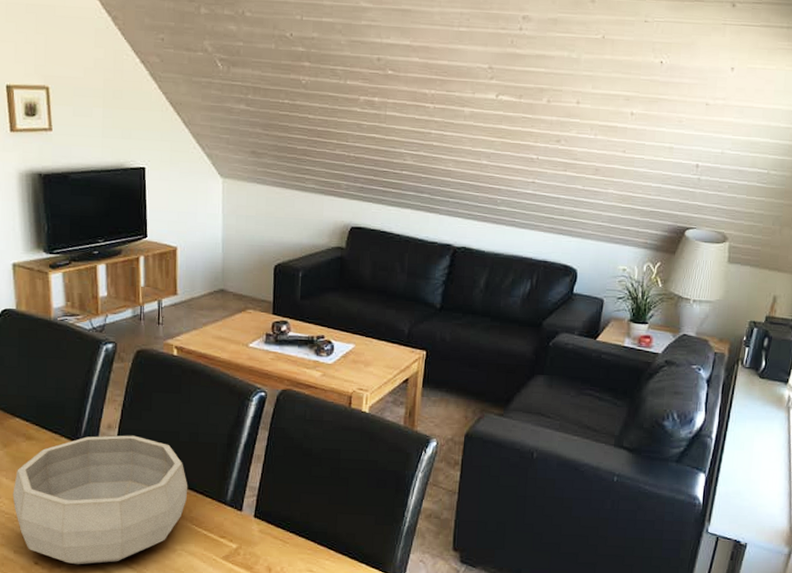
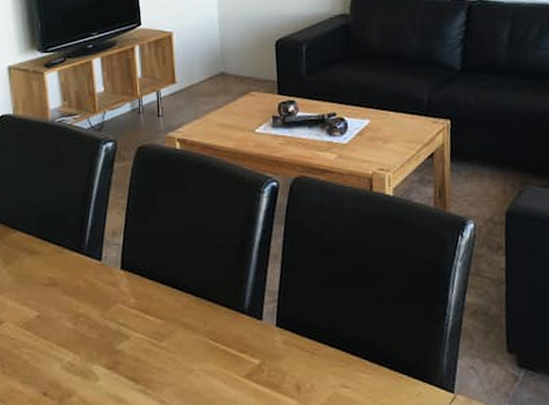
decorative bowl: present [12,435,188,565] -> none [17,241,202,394]

